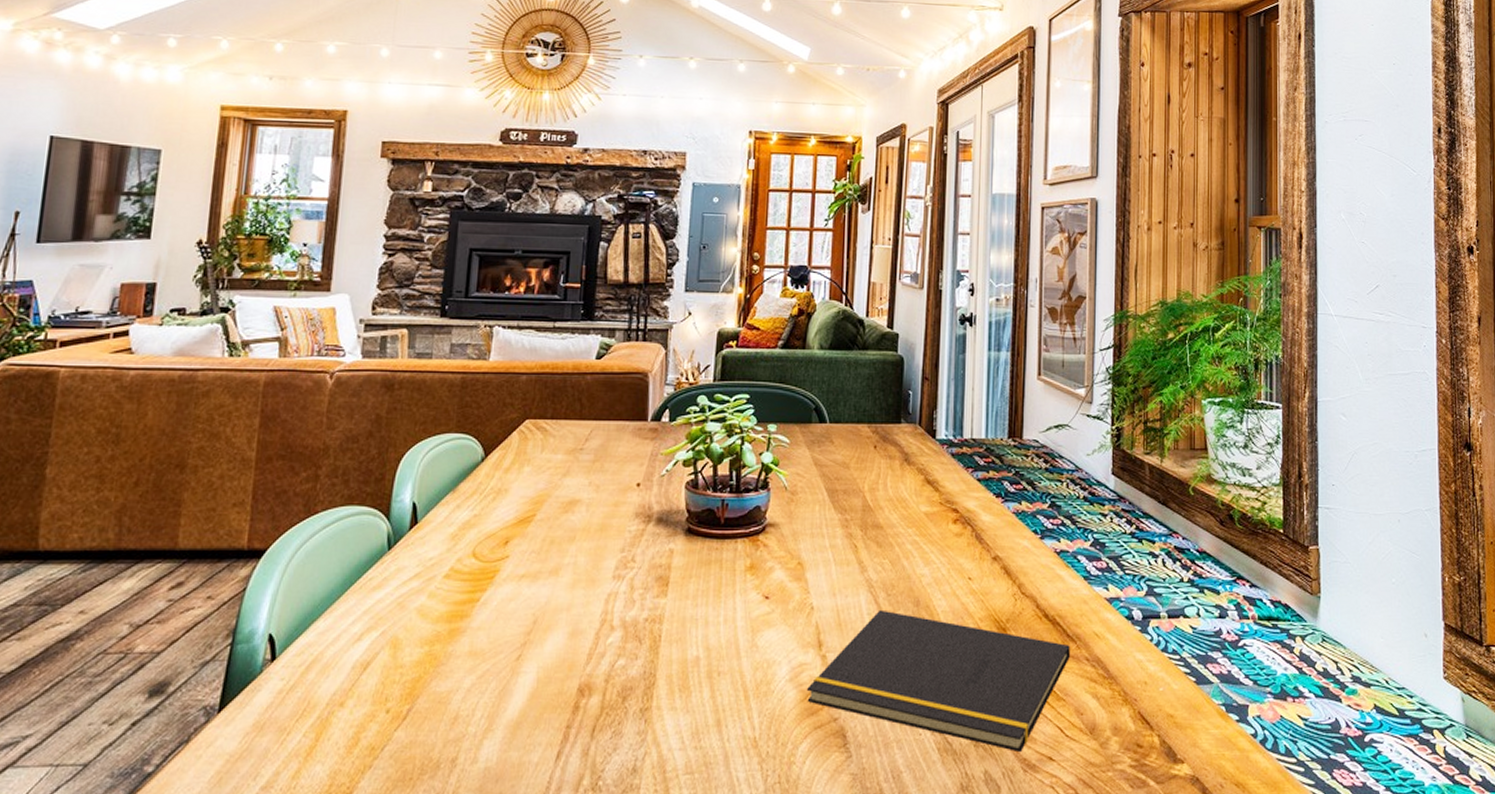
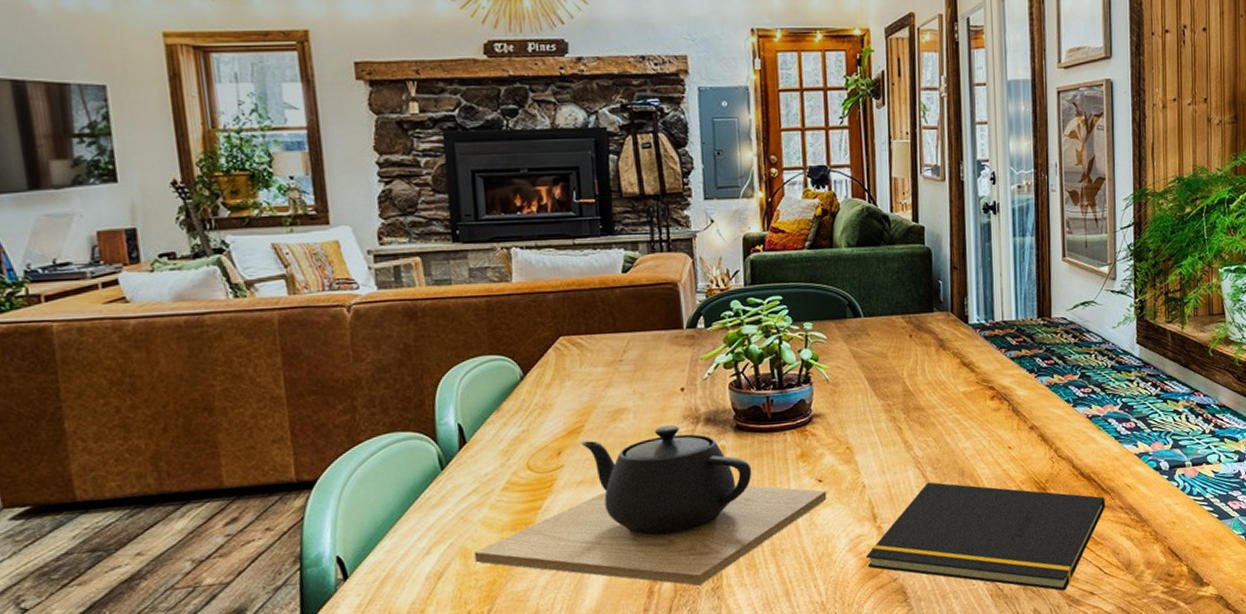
teapot: none [404,523,772,706] -> present [474,425,827,587]

